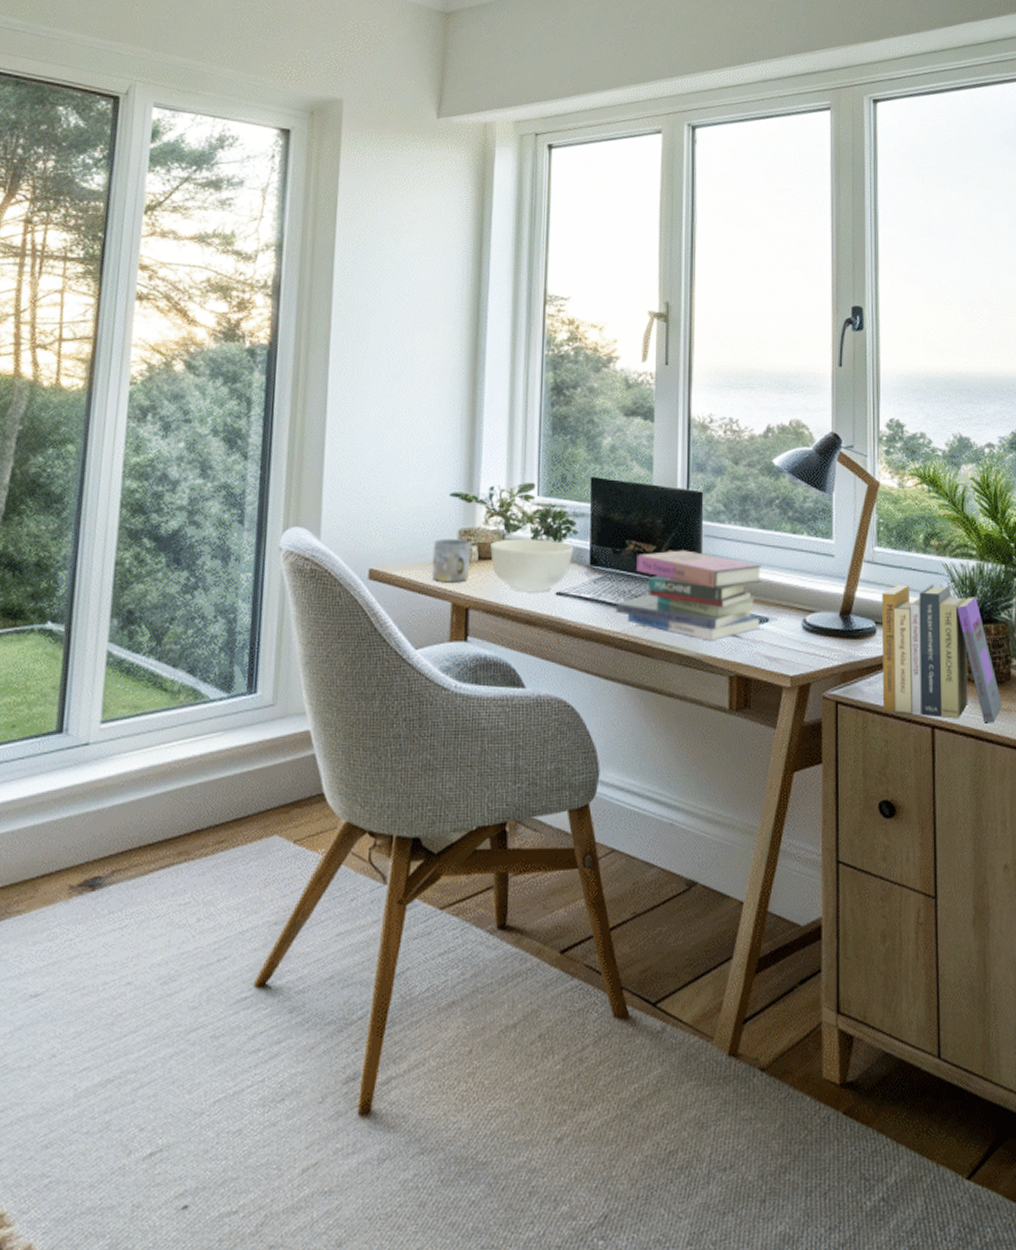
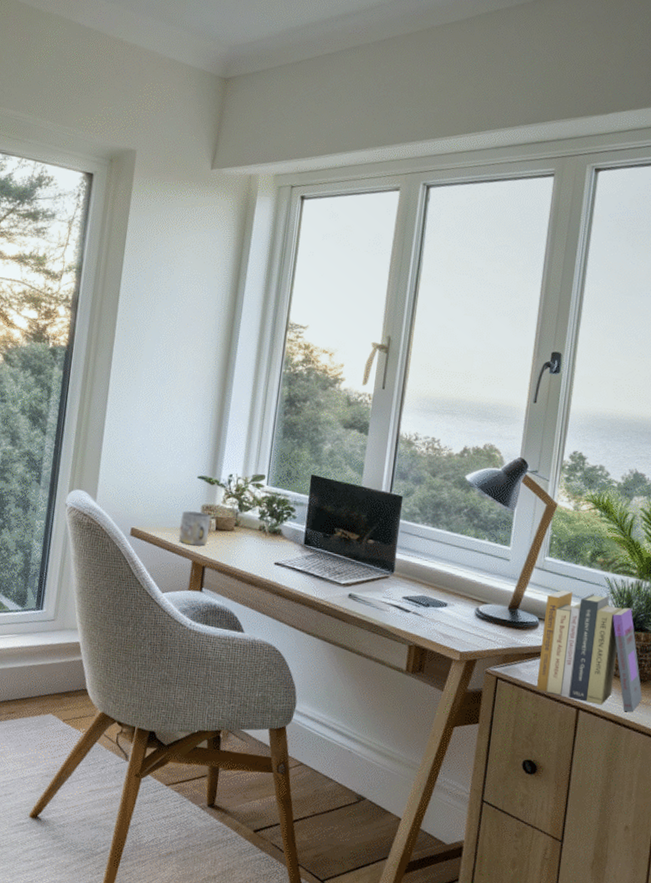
bowl: present [490,539,574,593] -> none [225,516,292,562]
books: present [615,550,762,640] -> none [321,540,446,616]

